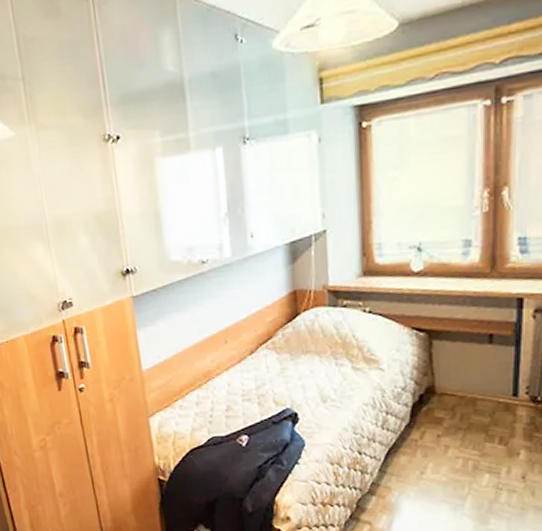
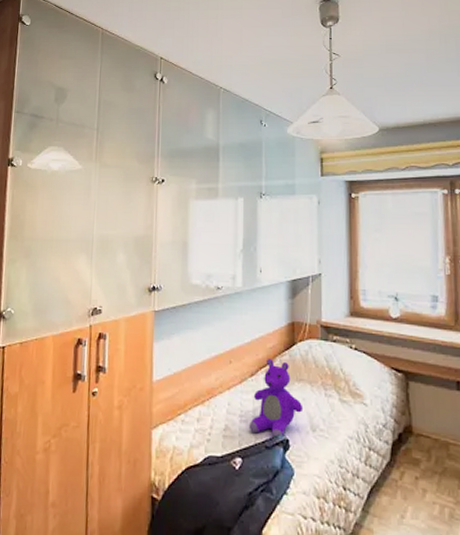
stuffed bear: none [252,333,312,415] -> present [248,359,304,441]

